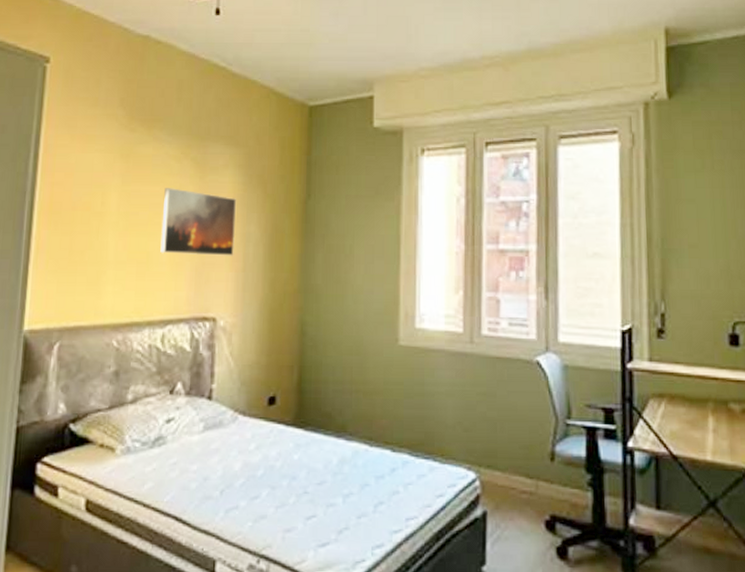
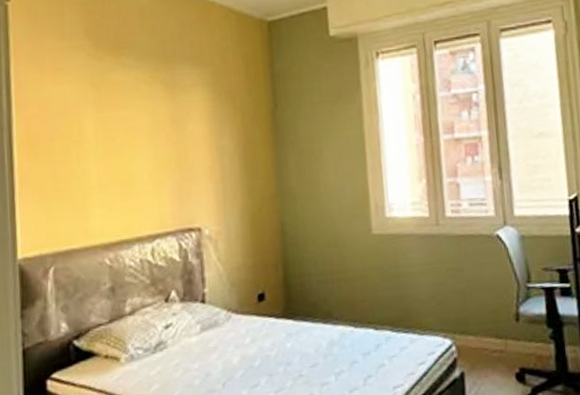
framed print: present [160,188,237,256] -> none [138,111,211,174]

